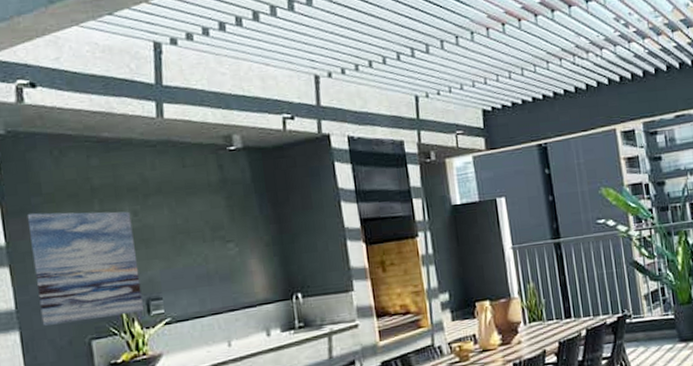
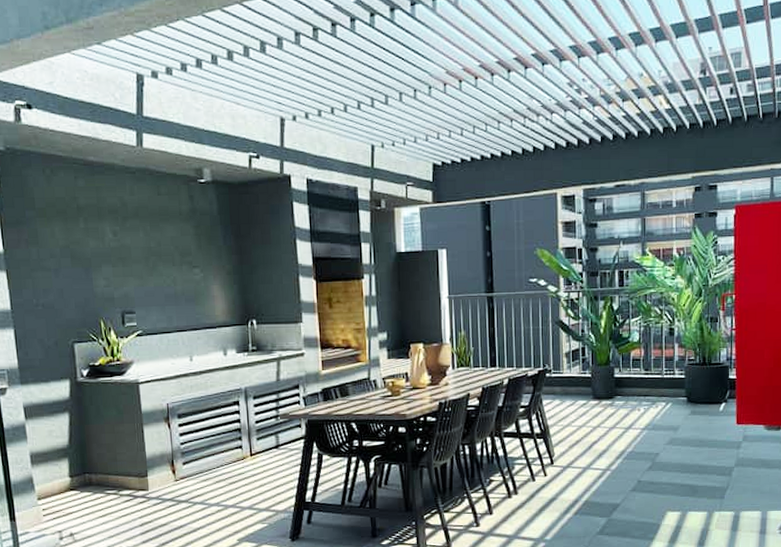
wall art: present [26,211,143,326] -> none [22,226,119,326]

